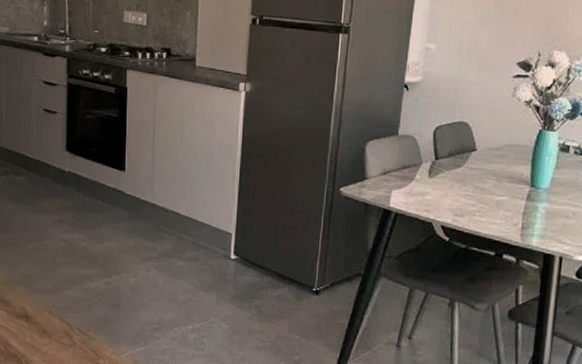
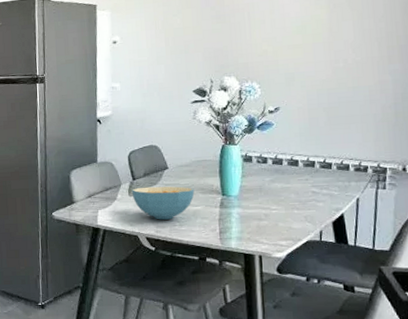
cereal bowl: none [432,168,502,208] -> present [131,186,195,220]

